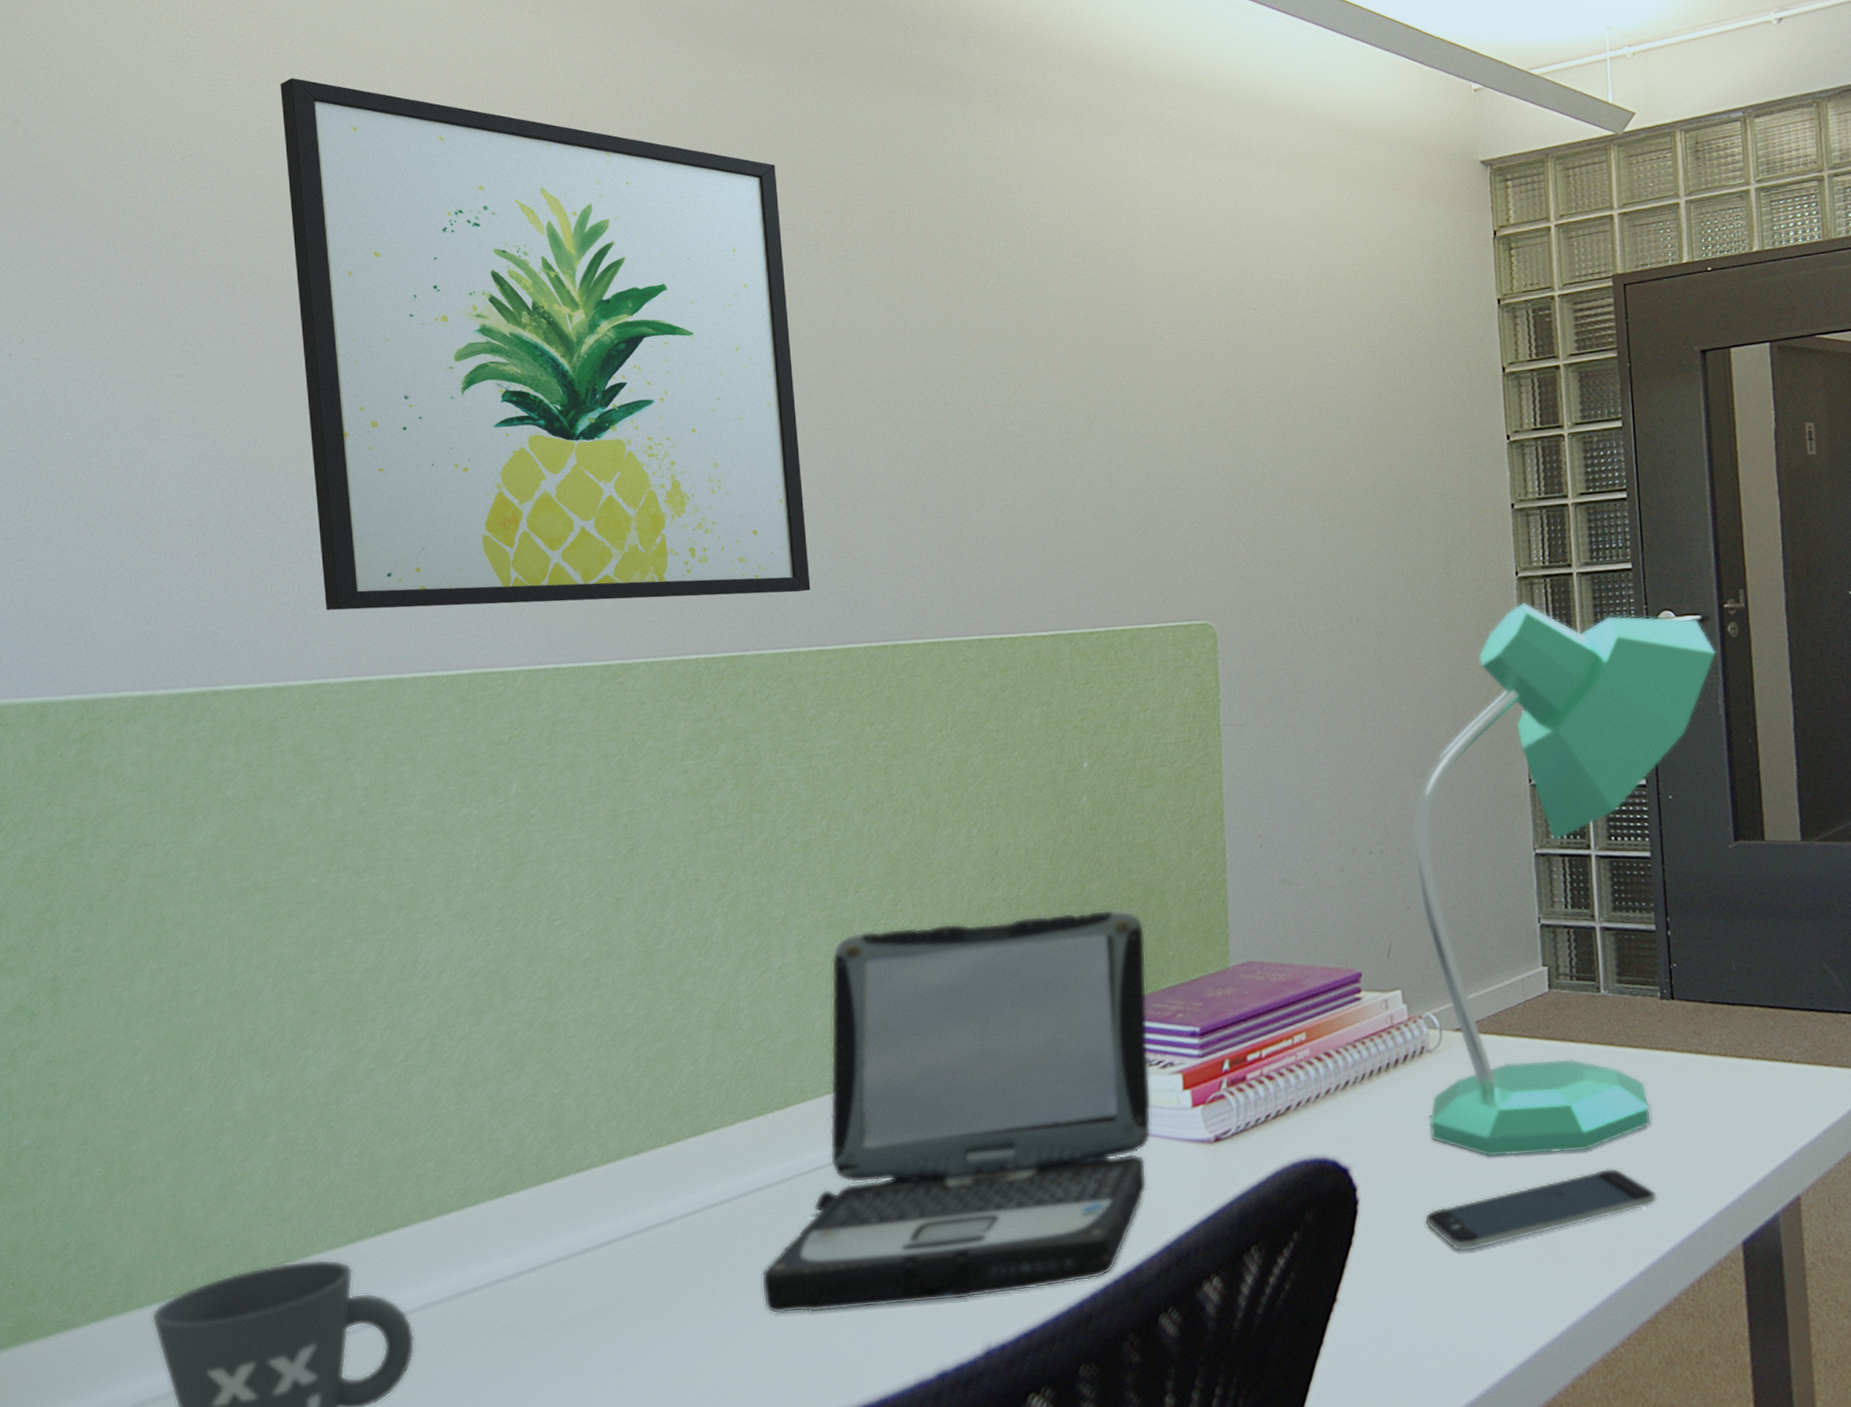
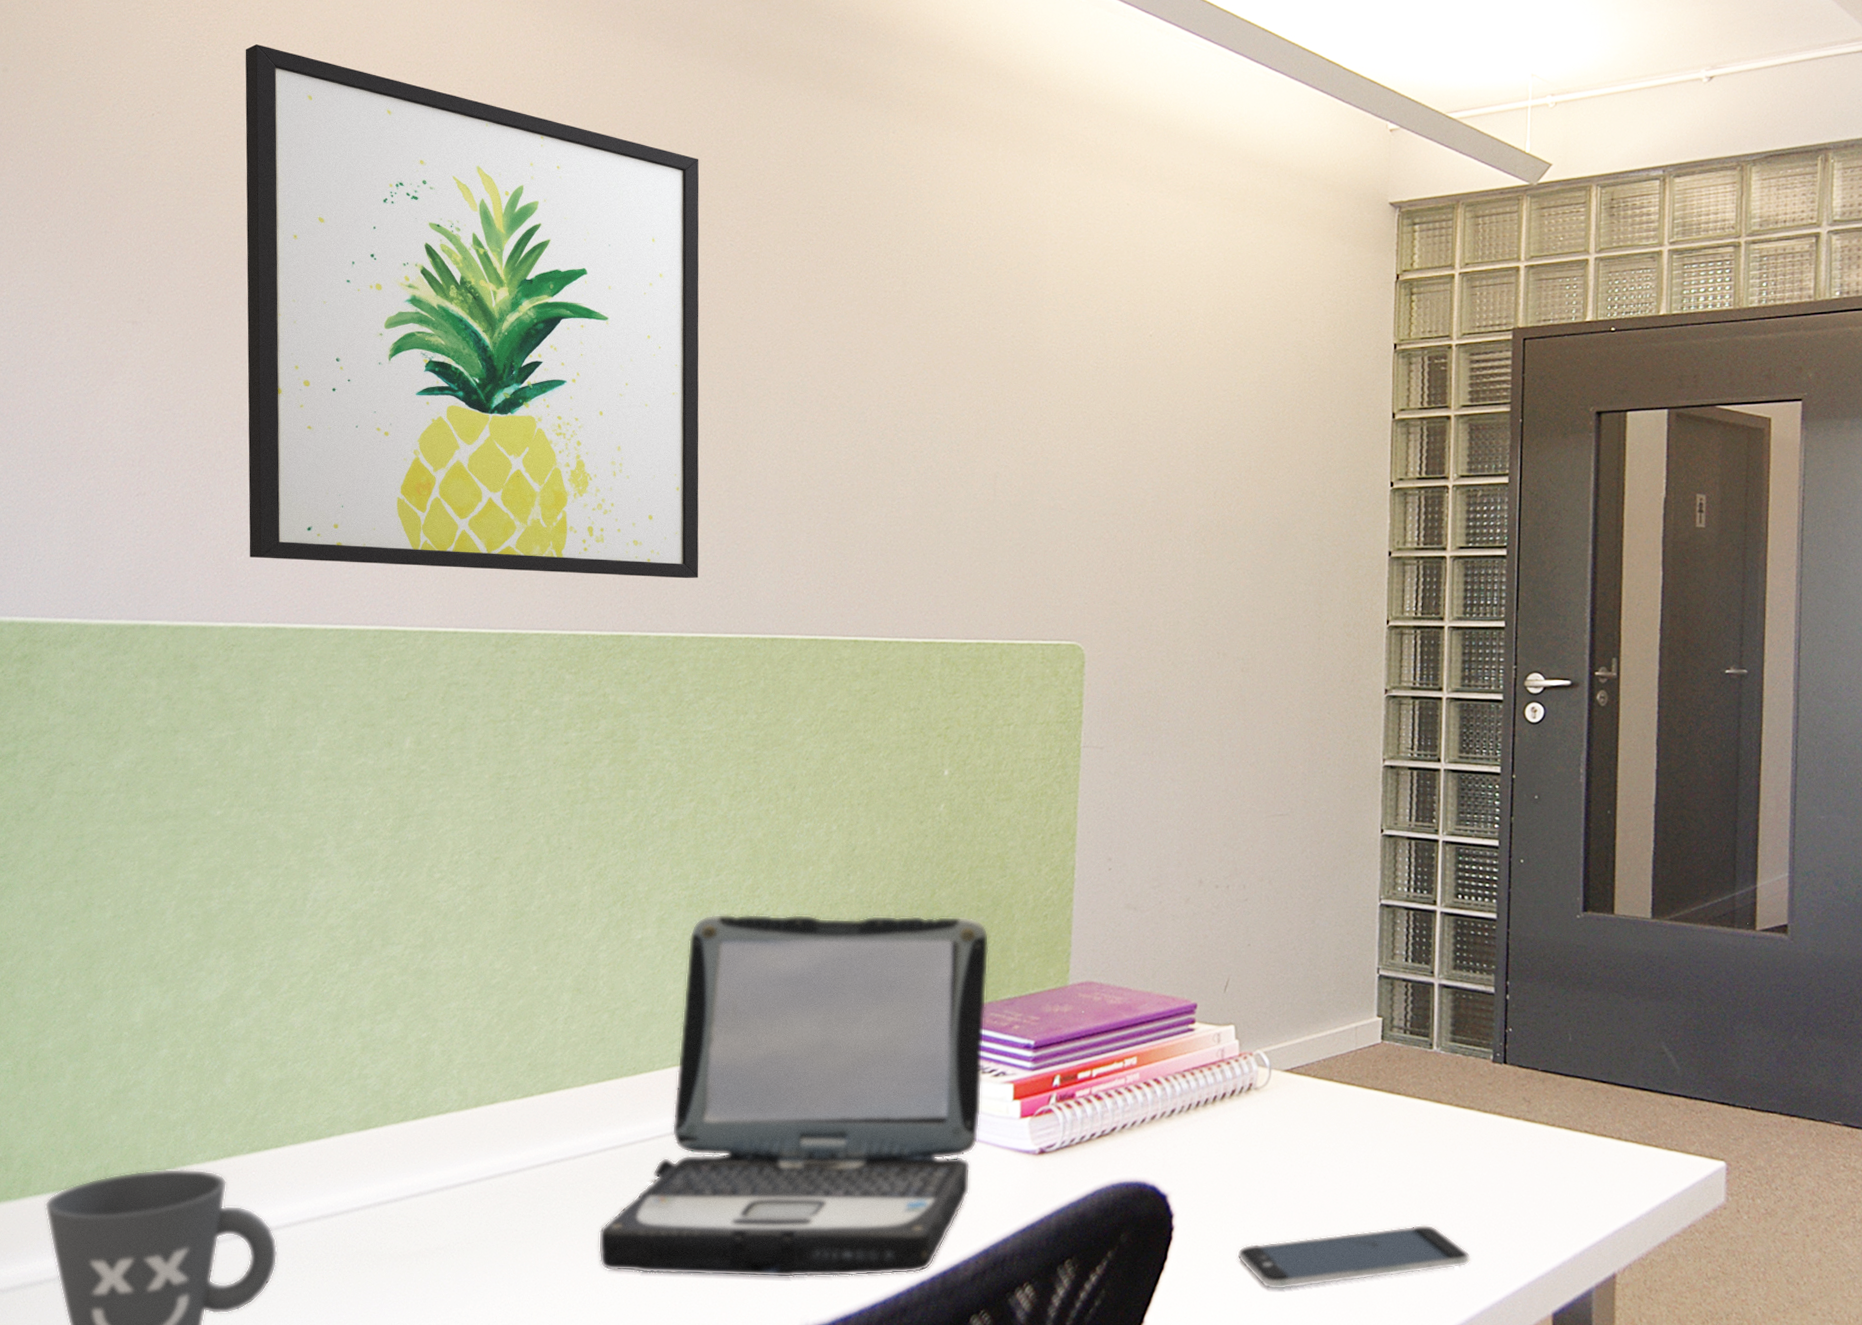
desk lamp: present [1411,602,1716,1157] -> none [1250,651,1583,1205]

